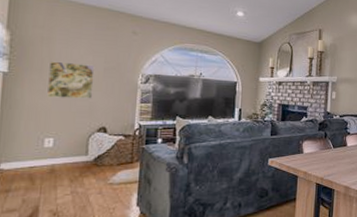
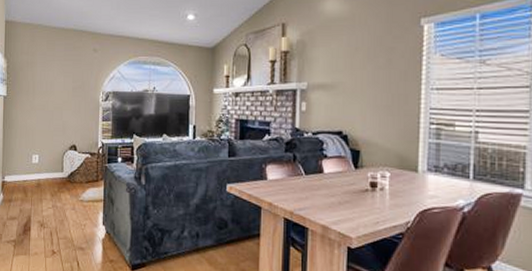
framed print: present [47,61,95,99] -> none [33,83,65,118]

